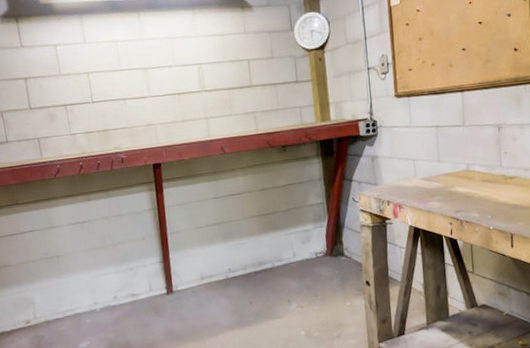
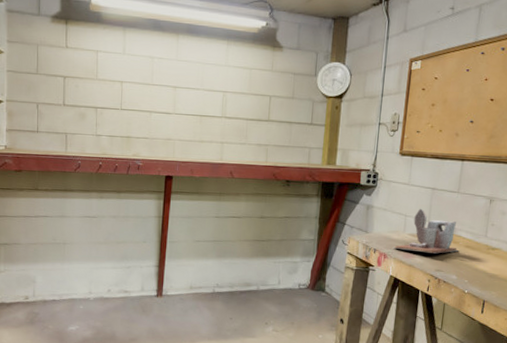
desk organizer: none [406,149,475,197] -> present [392,208,458,254]

